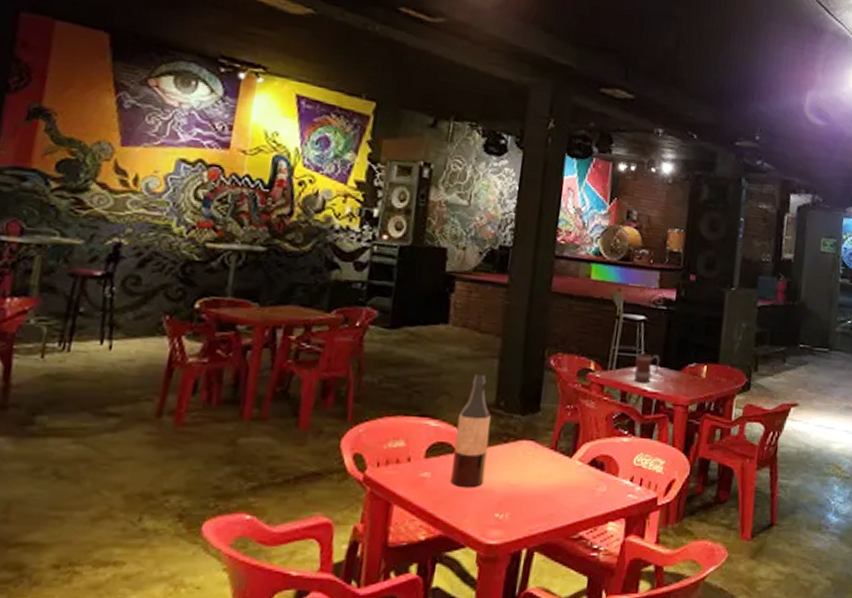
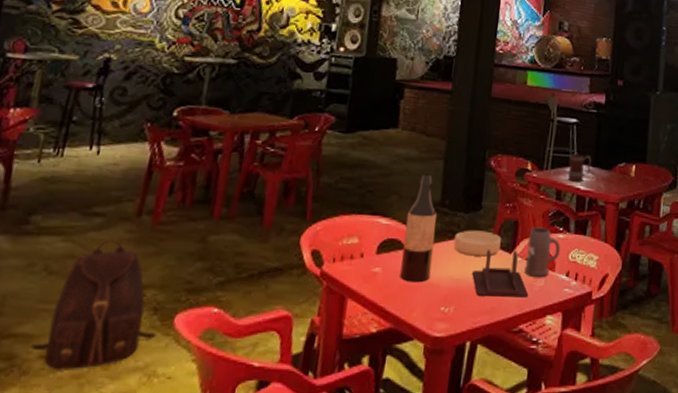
backpack: none [40,440,184,581] -> present [30,238,157,371]
ashtray: none [509,433,561,461] -> present [453,230,501,257]
napkin holder: none [529,454,590,504] -> present [472,249,529,298]
beer mug: none [585,430,625,482] -> present [524,227,560,277]

